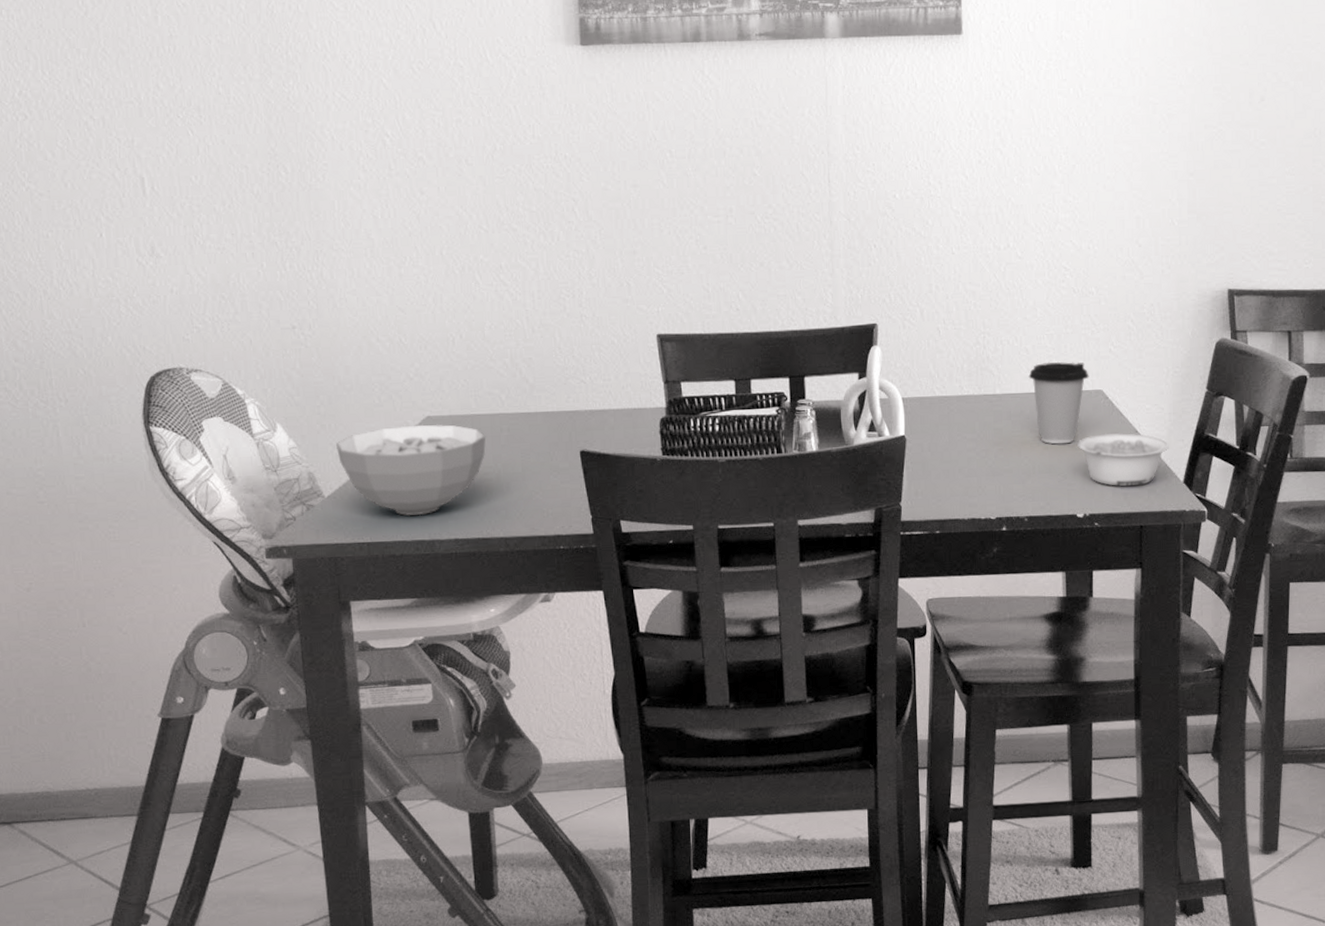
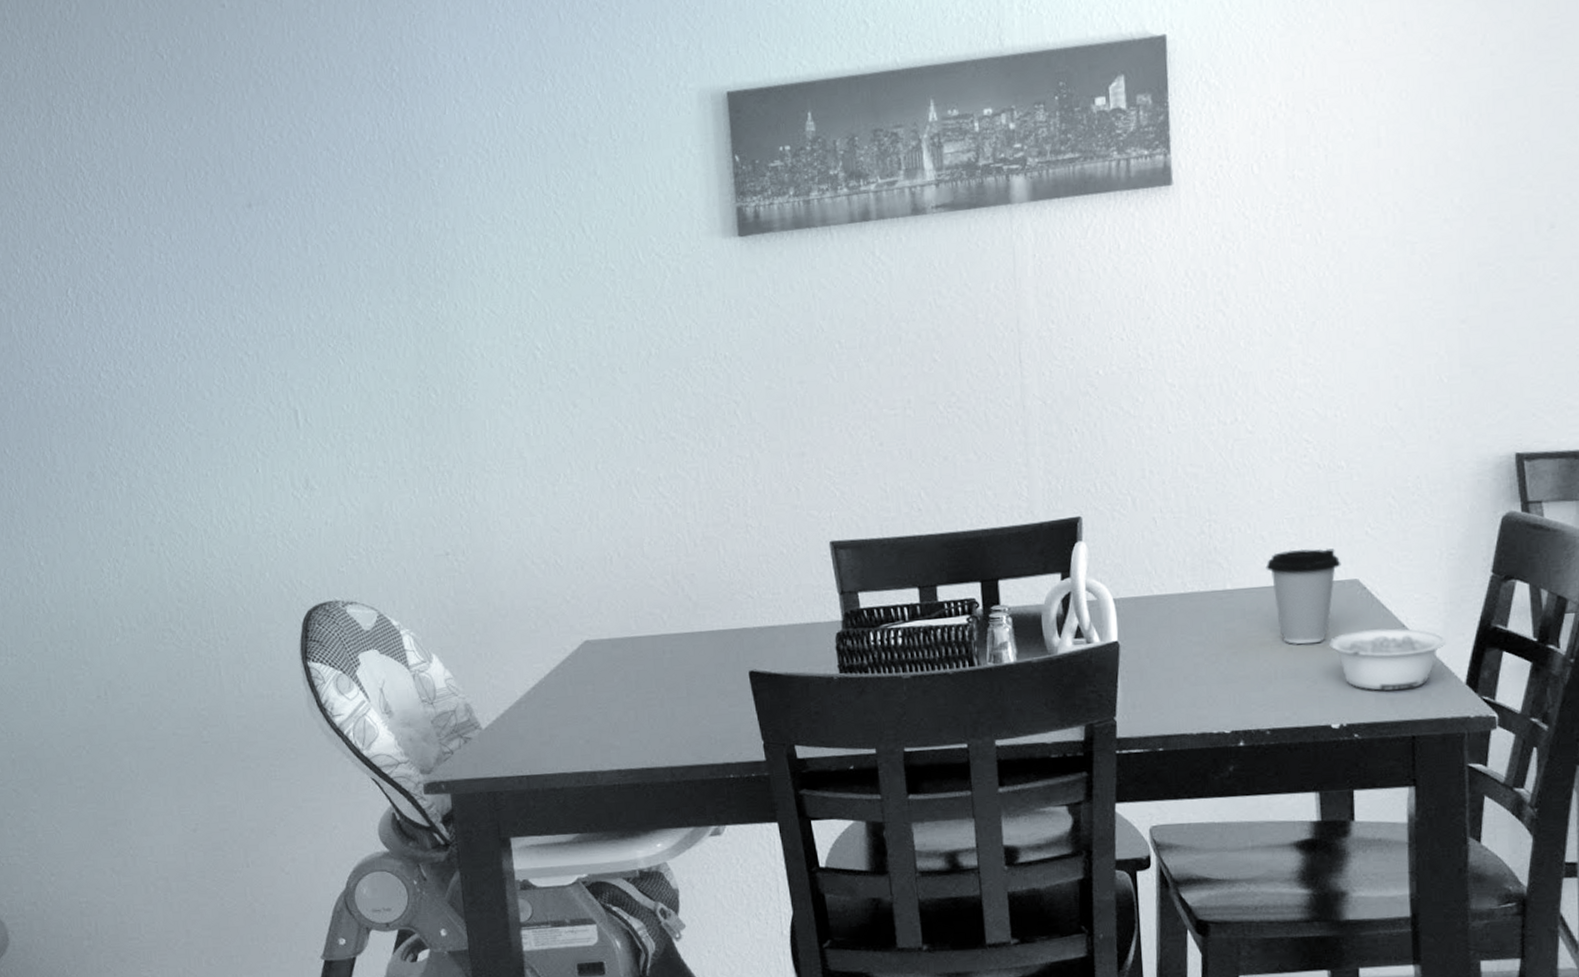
cereal bowl: present [336,424,486,516] -> none [493,648,648,746]

